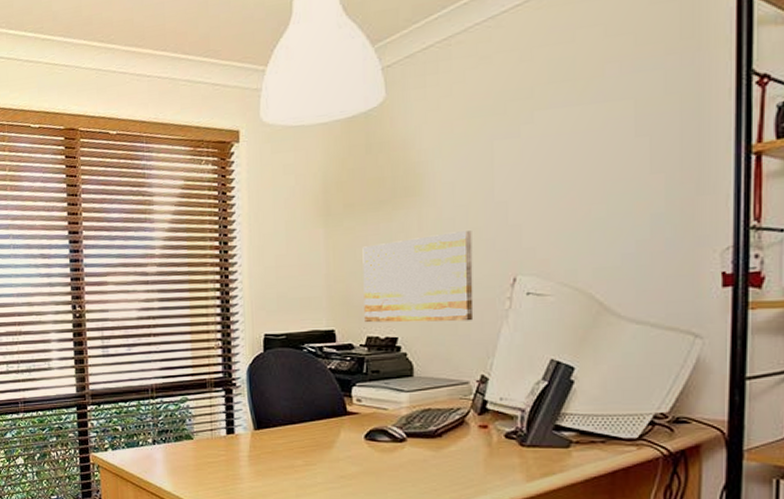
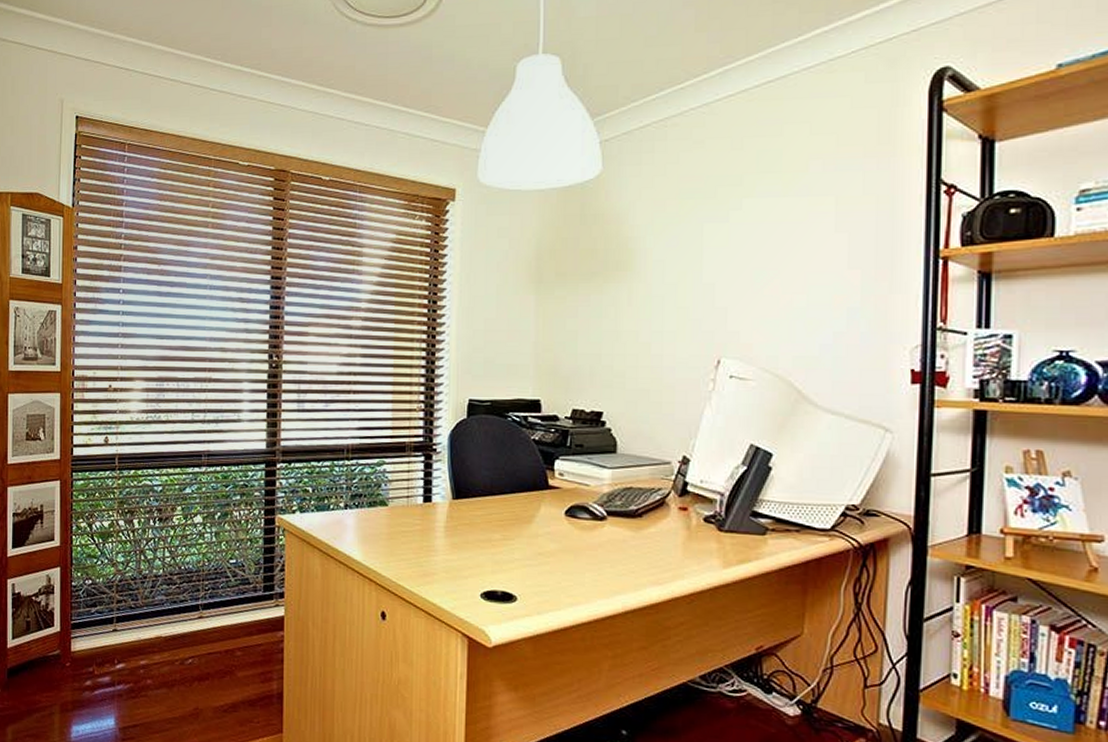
wall art: present [362,231,474,323] -> none [571,310,680,400]

